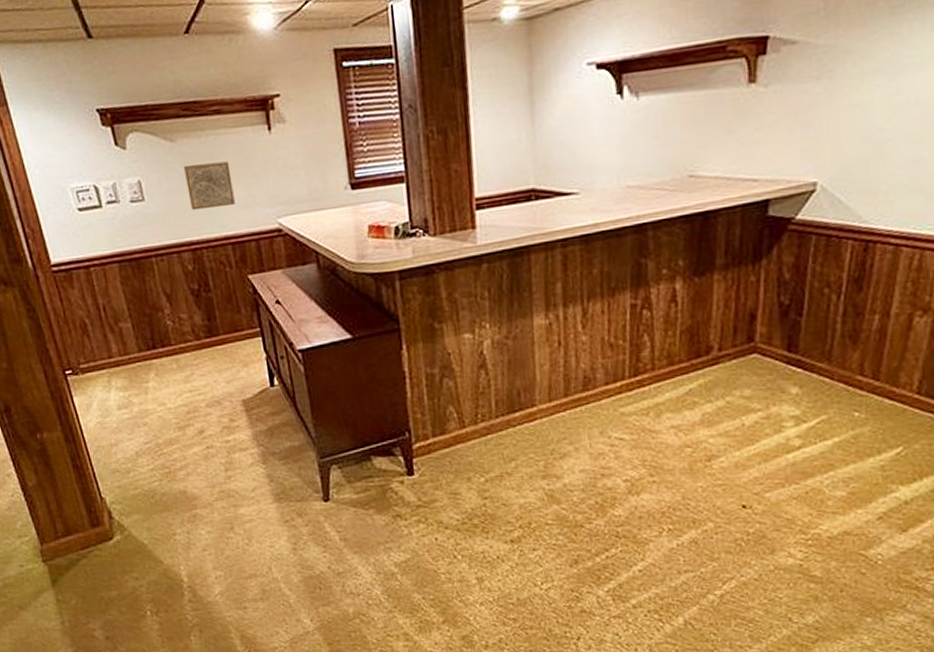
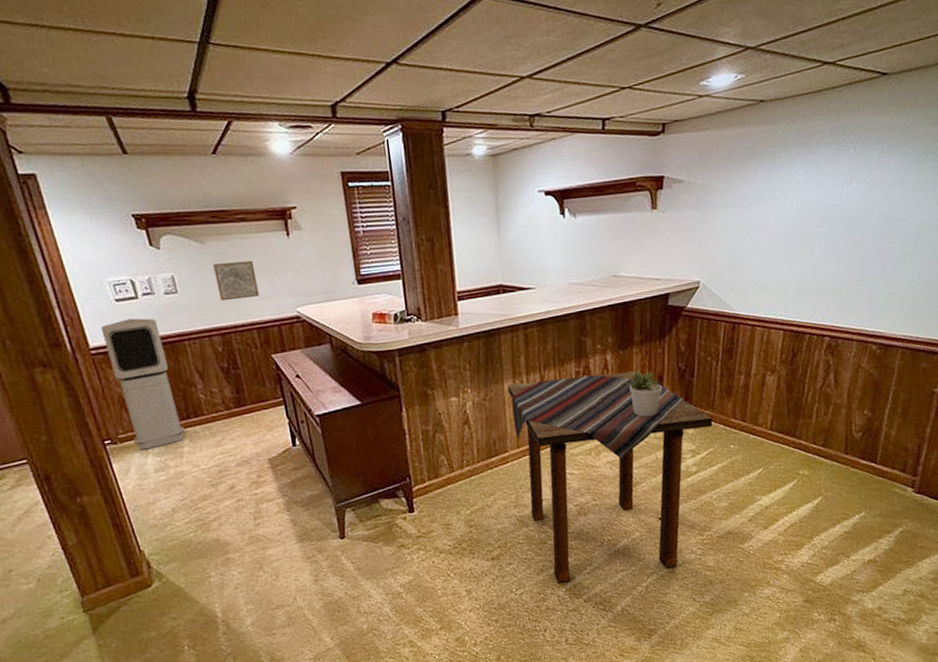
air purifier: none [63,230,151,383] -> present [101,318,185,450]
side table: none [538,305,828,580] -> present [507,371,713,584]
potted plant: none [701,302,755,369] -> present [626,369,663,418]

